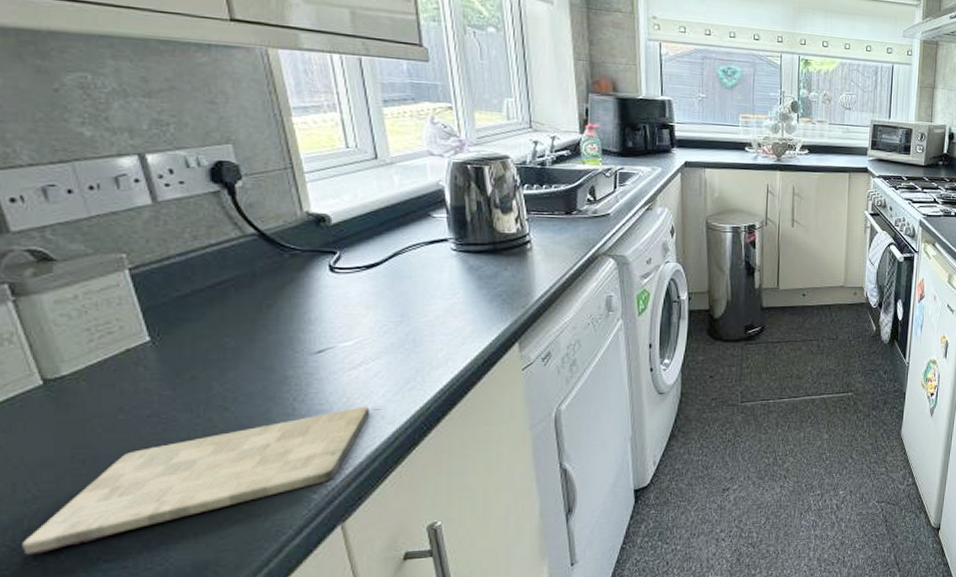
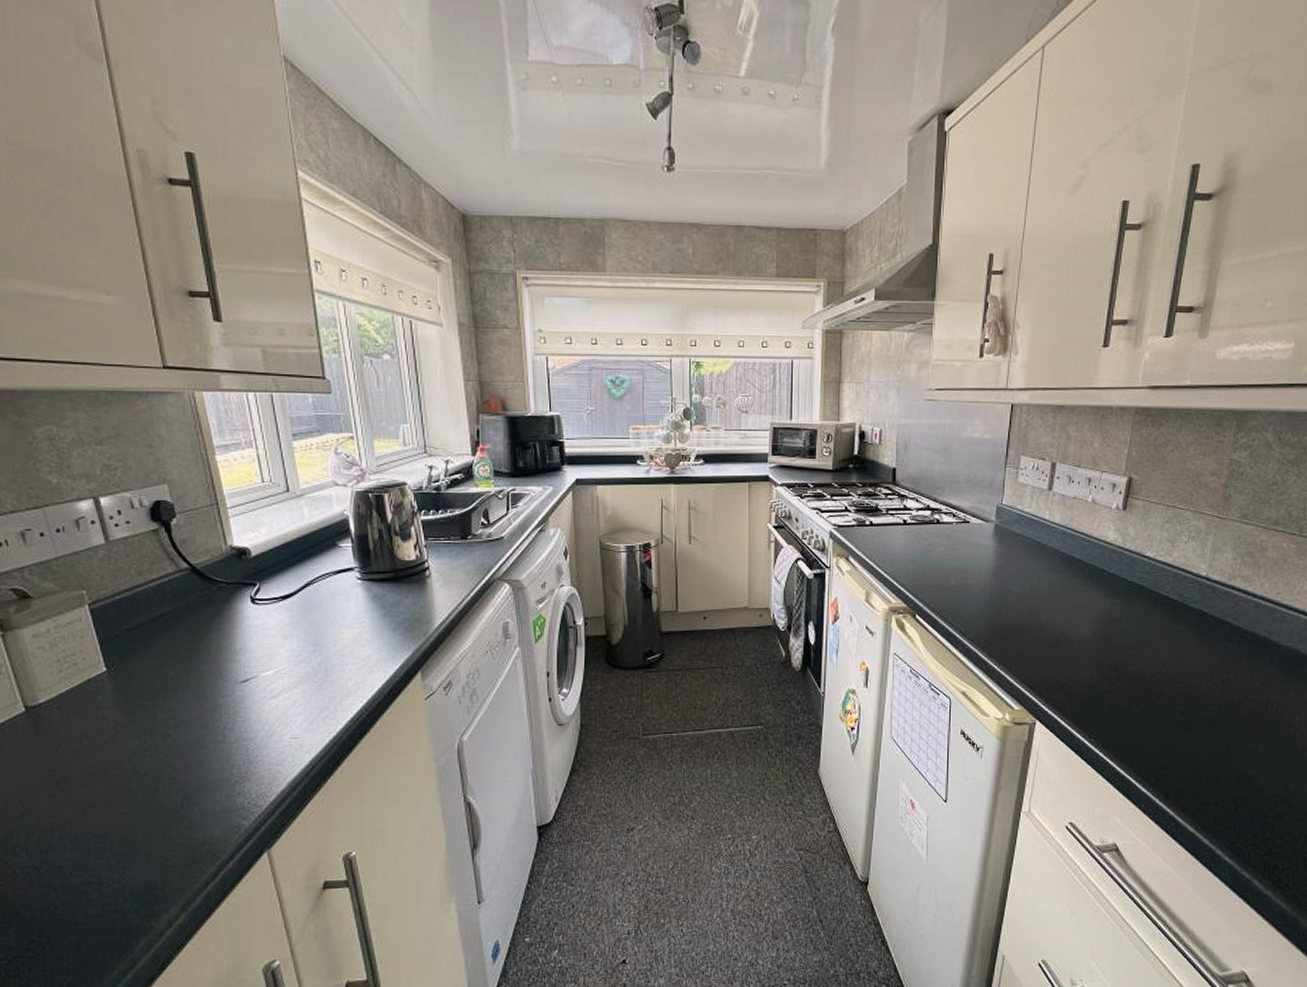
cutting board: present [21,406,371,555] -> none [11,735,290,868]

